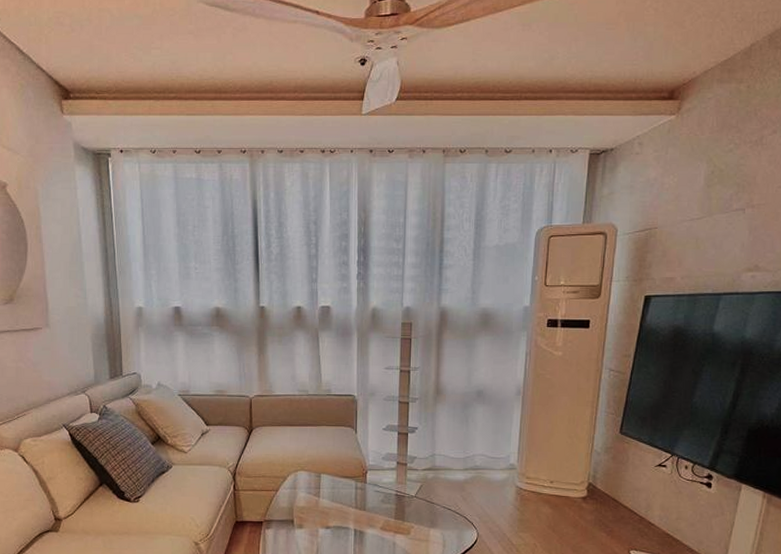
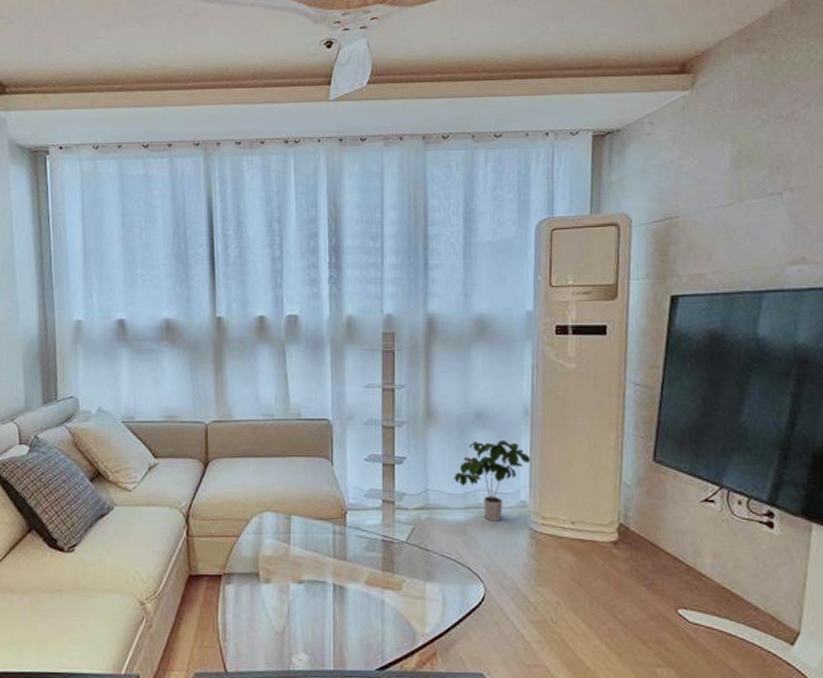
potted plant: none [456,414,520,480] -> present [454,440,530,521]

